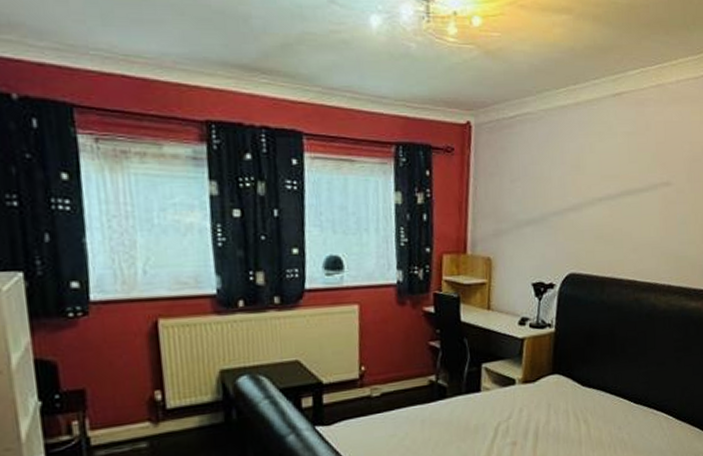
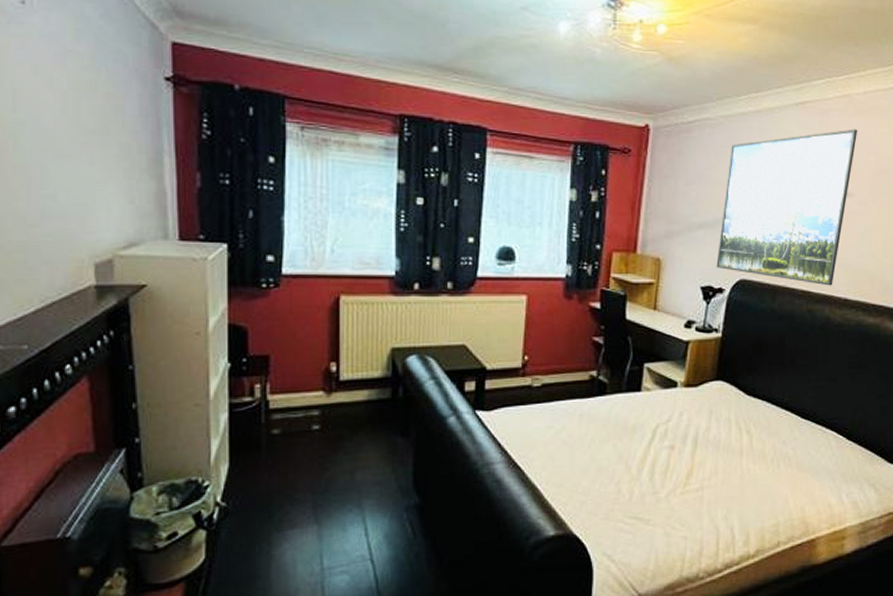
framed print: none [545,118,673,274] -> present [716,129,858,286]

